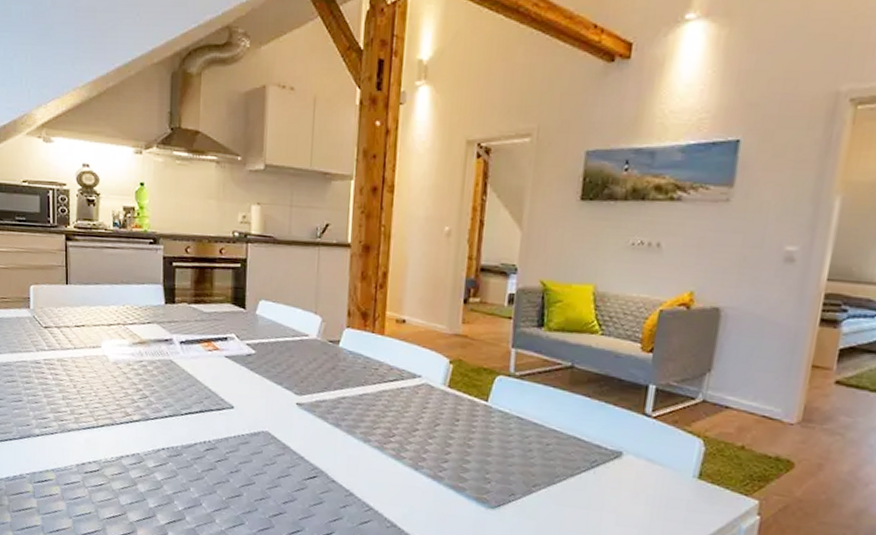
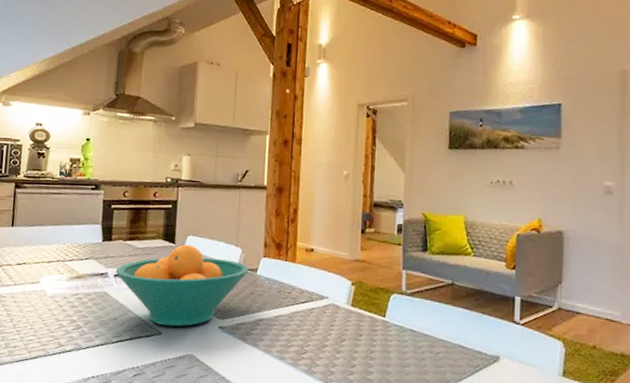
fruit bowl: none [180,310,330,402] -> present [115,244,249,327]

